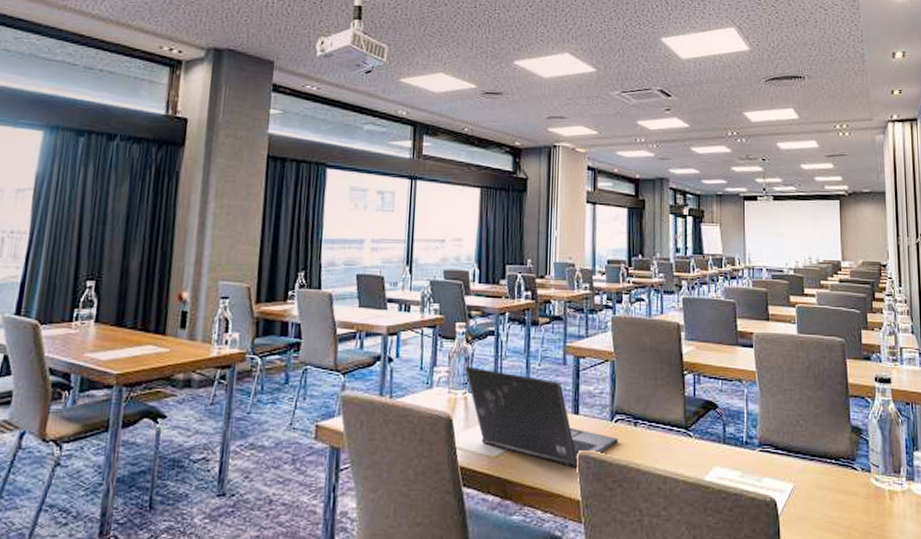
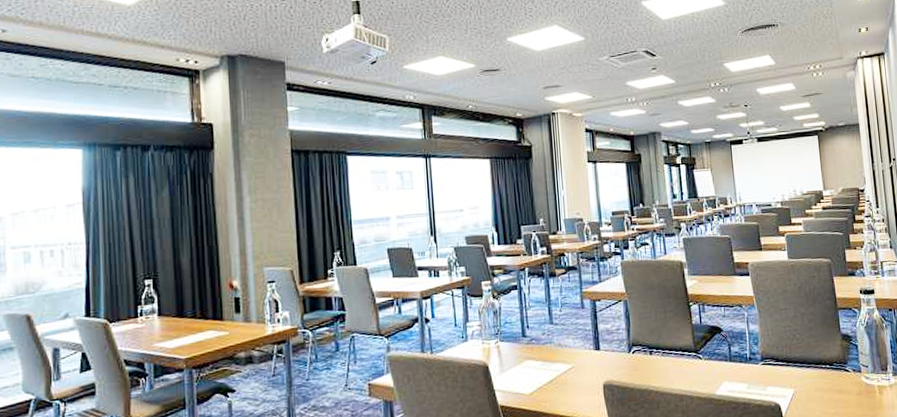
laptop: present [465,366,619,468] -> none [494,318,637,396]

